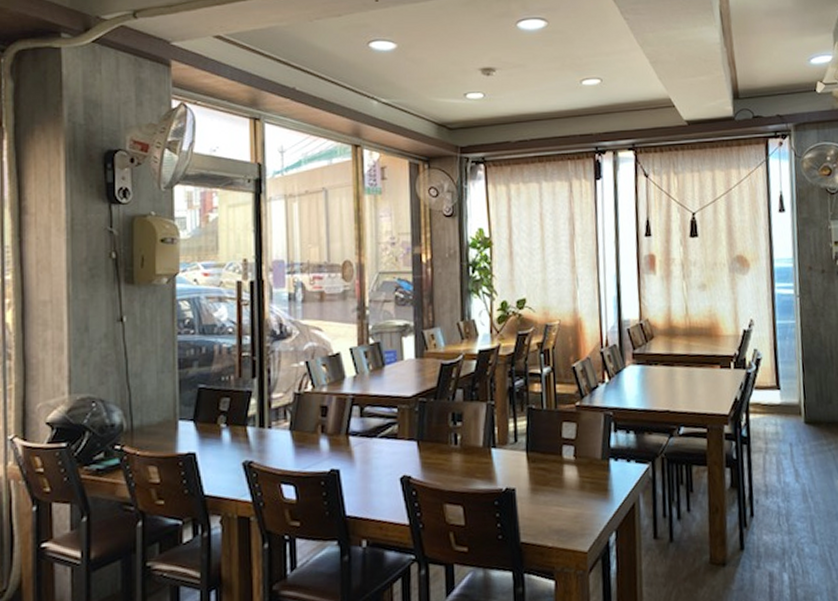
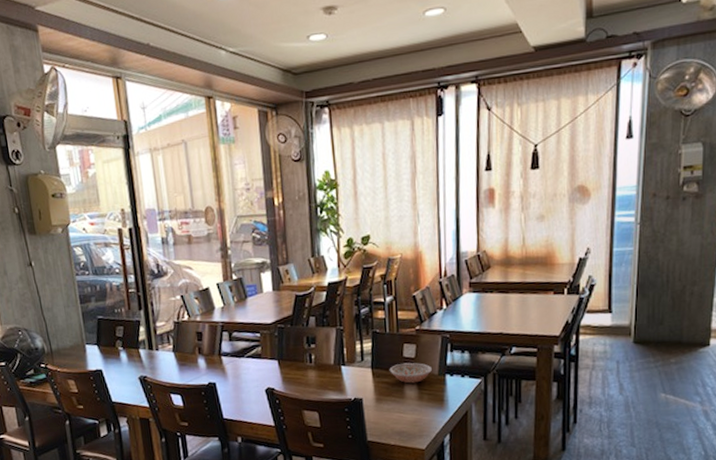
bowl: none [546,444,594,470] -> present [389,362,432,384]

